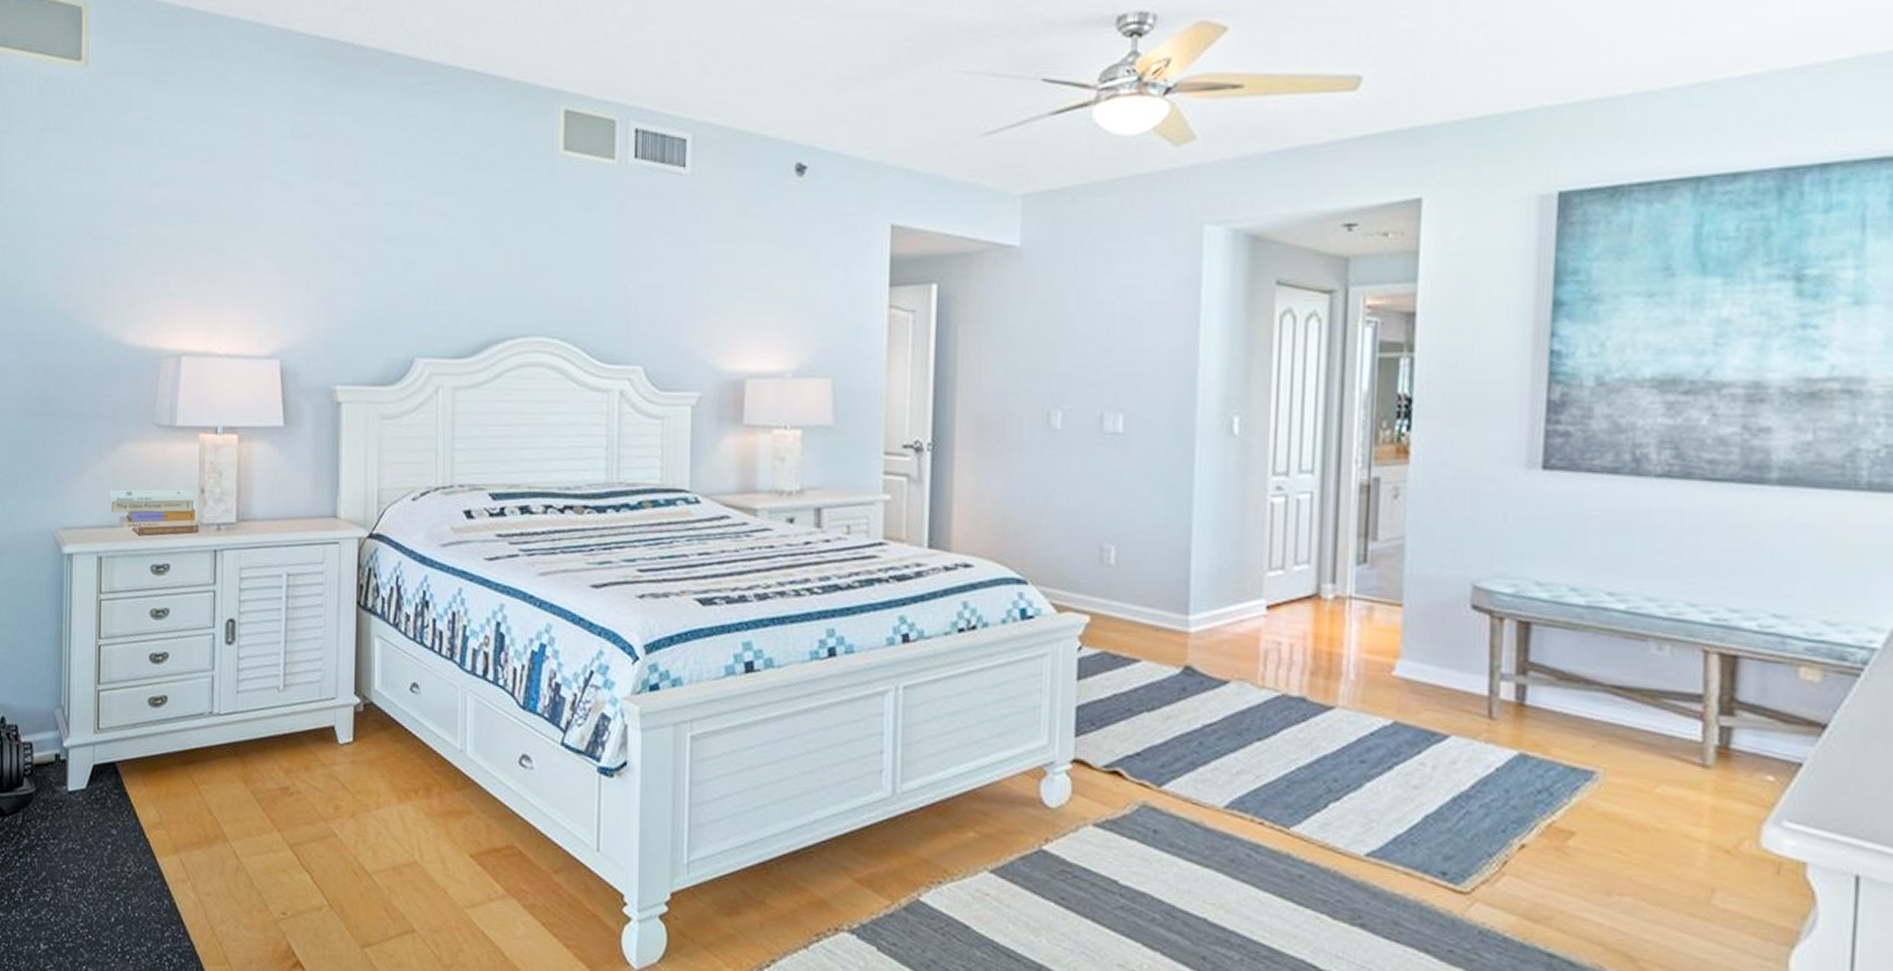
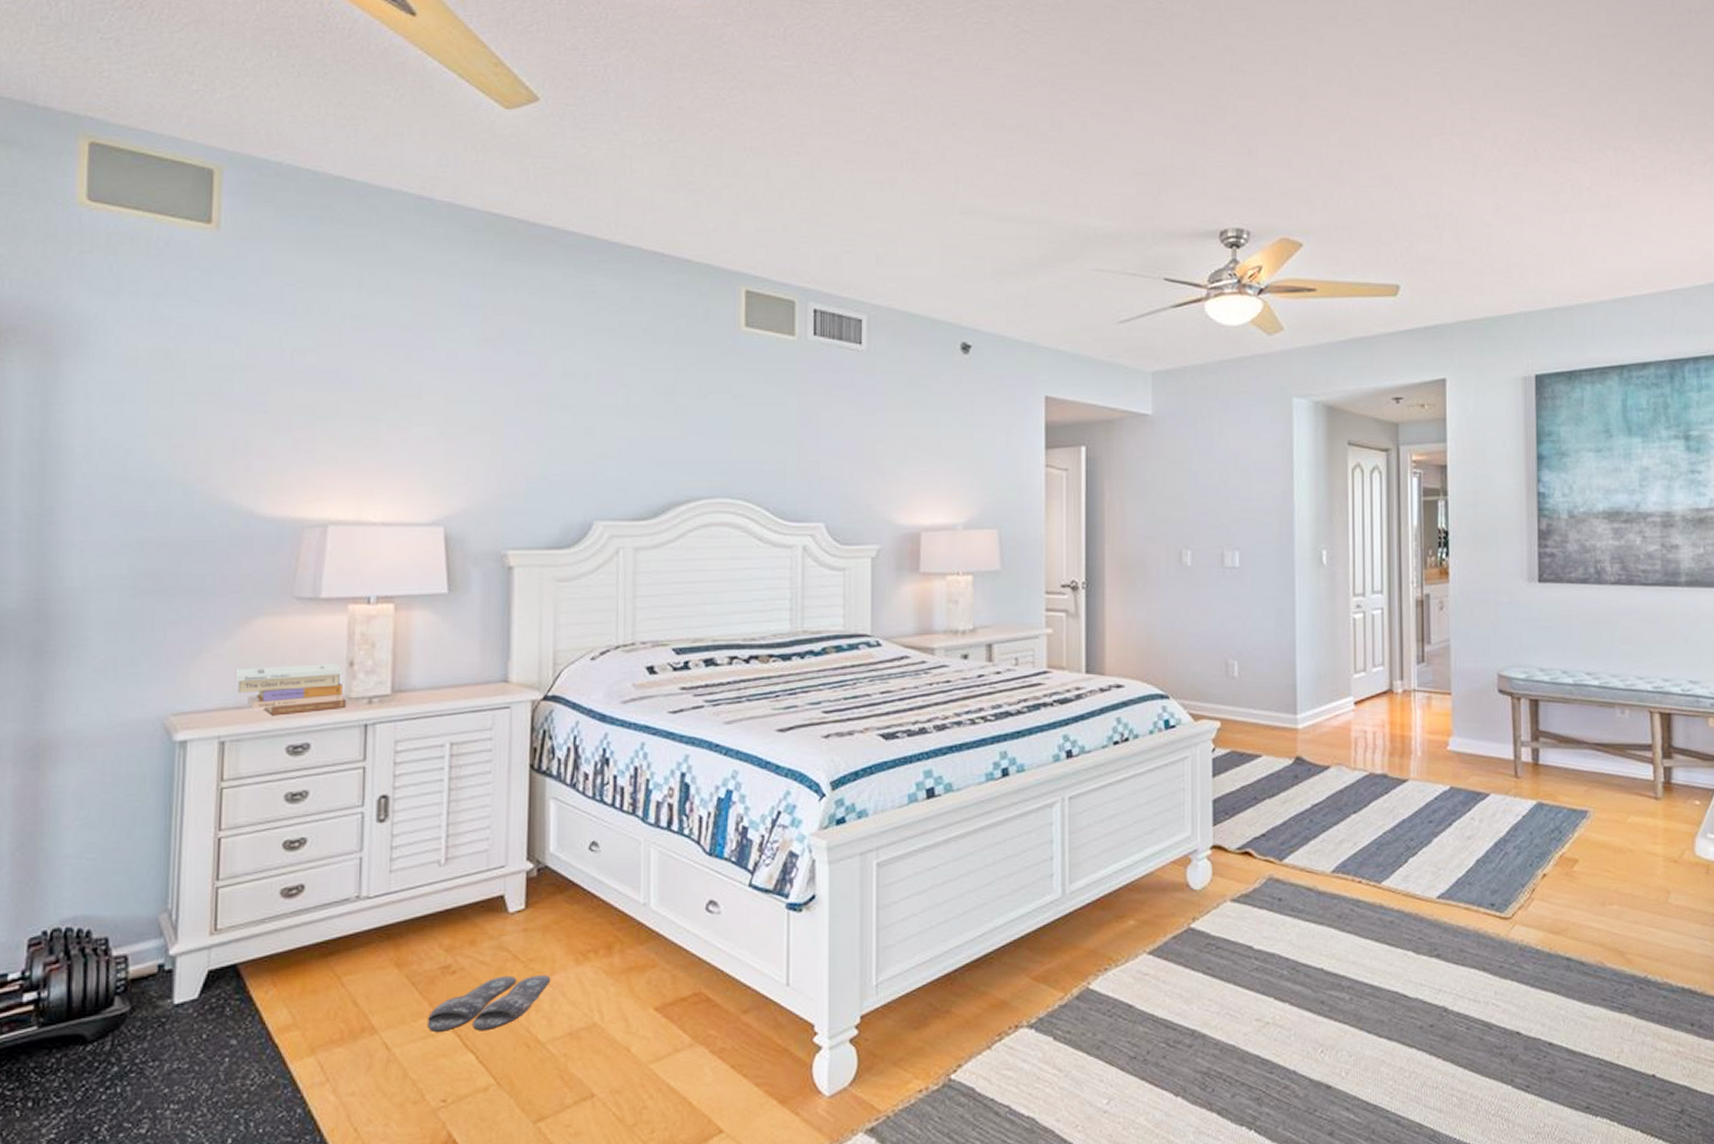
slippers: none [270,803,376,854] -> present [428,974,551,1032]

